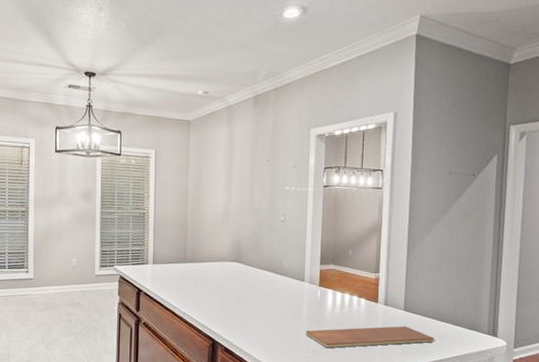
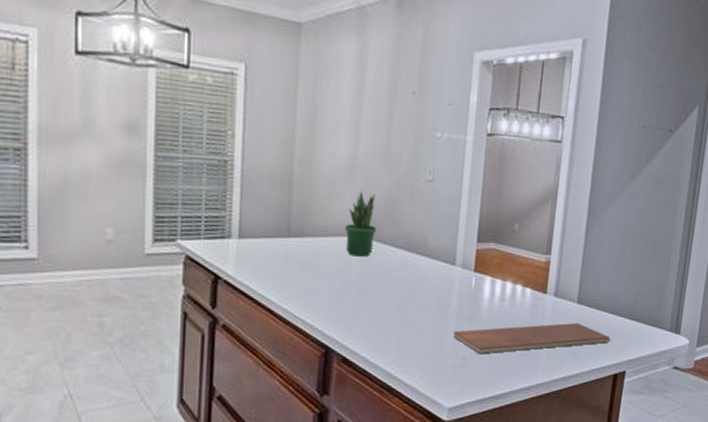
planter: none [223,230,246,276] -> present [345,191,377,257]

